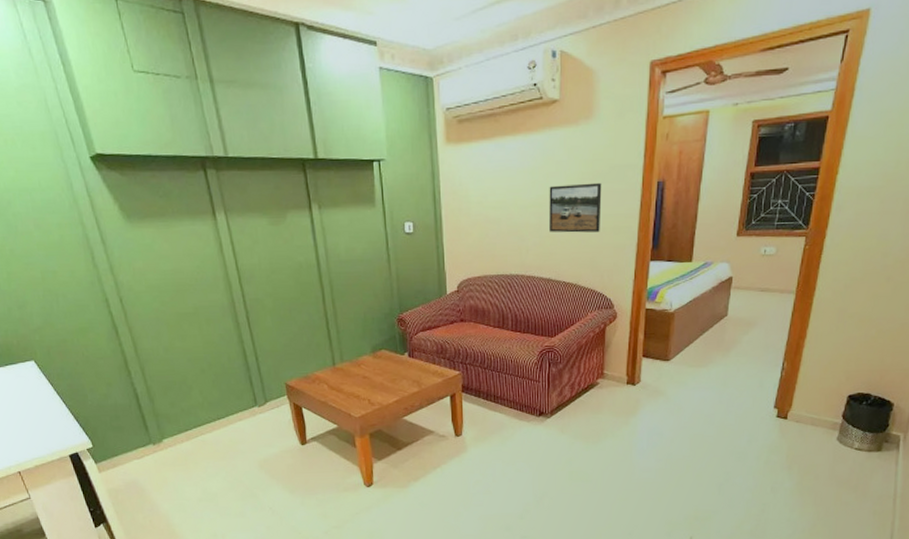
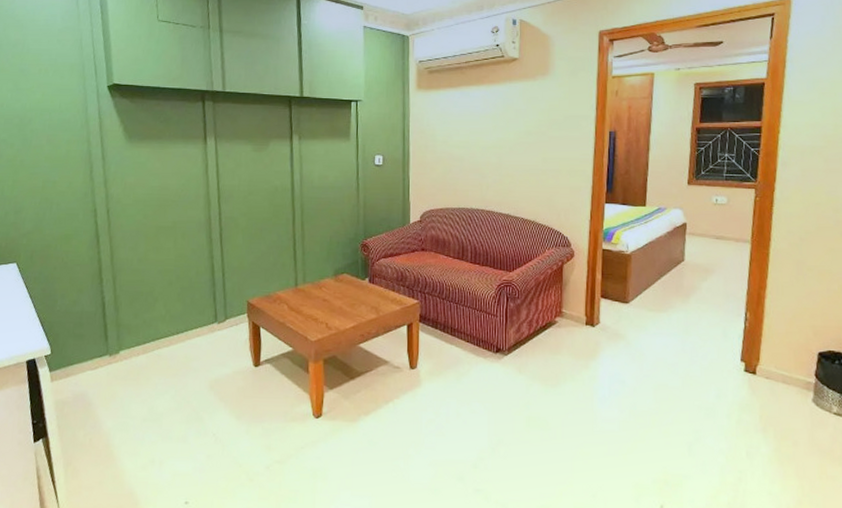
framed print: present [549,182,602,233] -> none [509,129,558,174]

